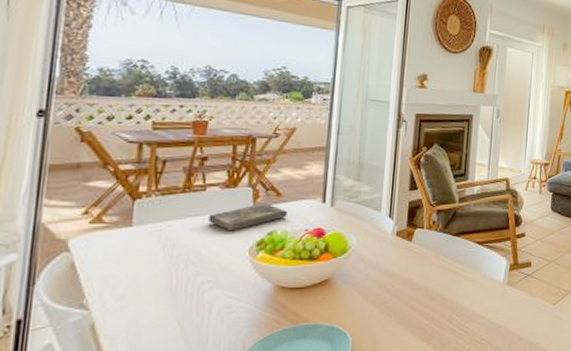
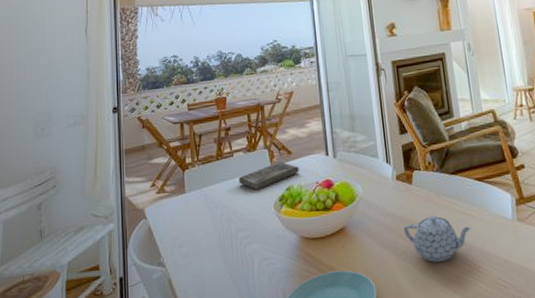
teapot: none [393,274,463,320] -> present [403,215,472,263]

